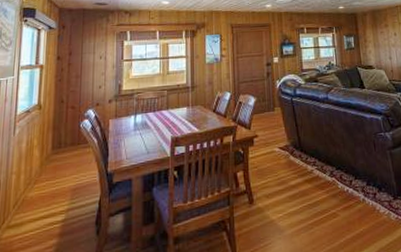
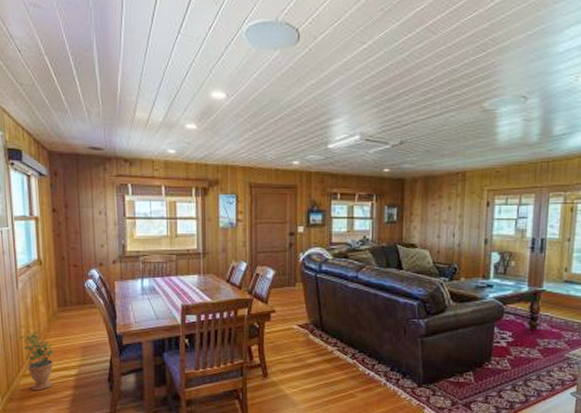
potted plant: none [8,177,42,244] -> present [19,331,54,391]

